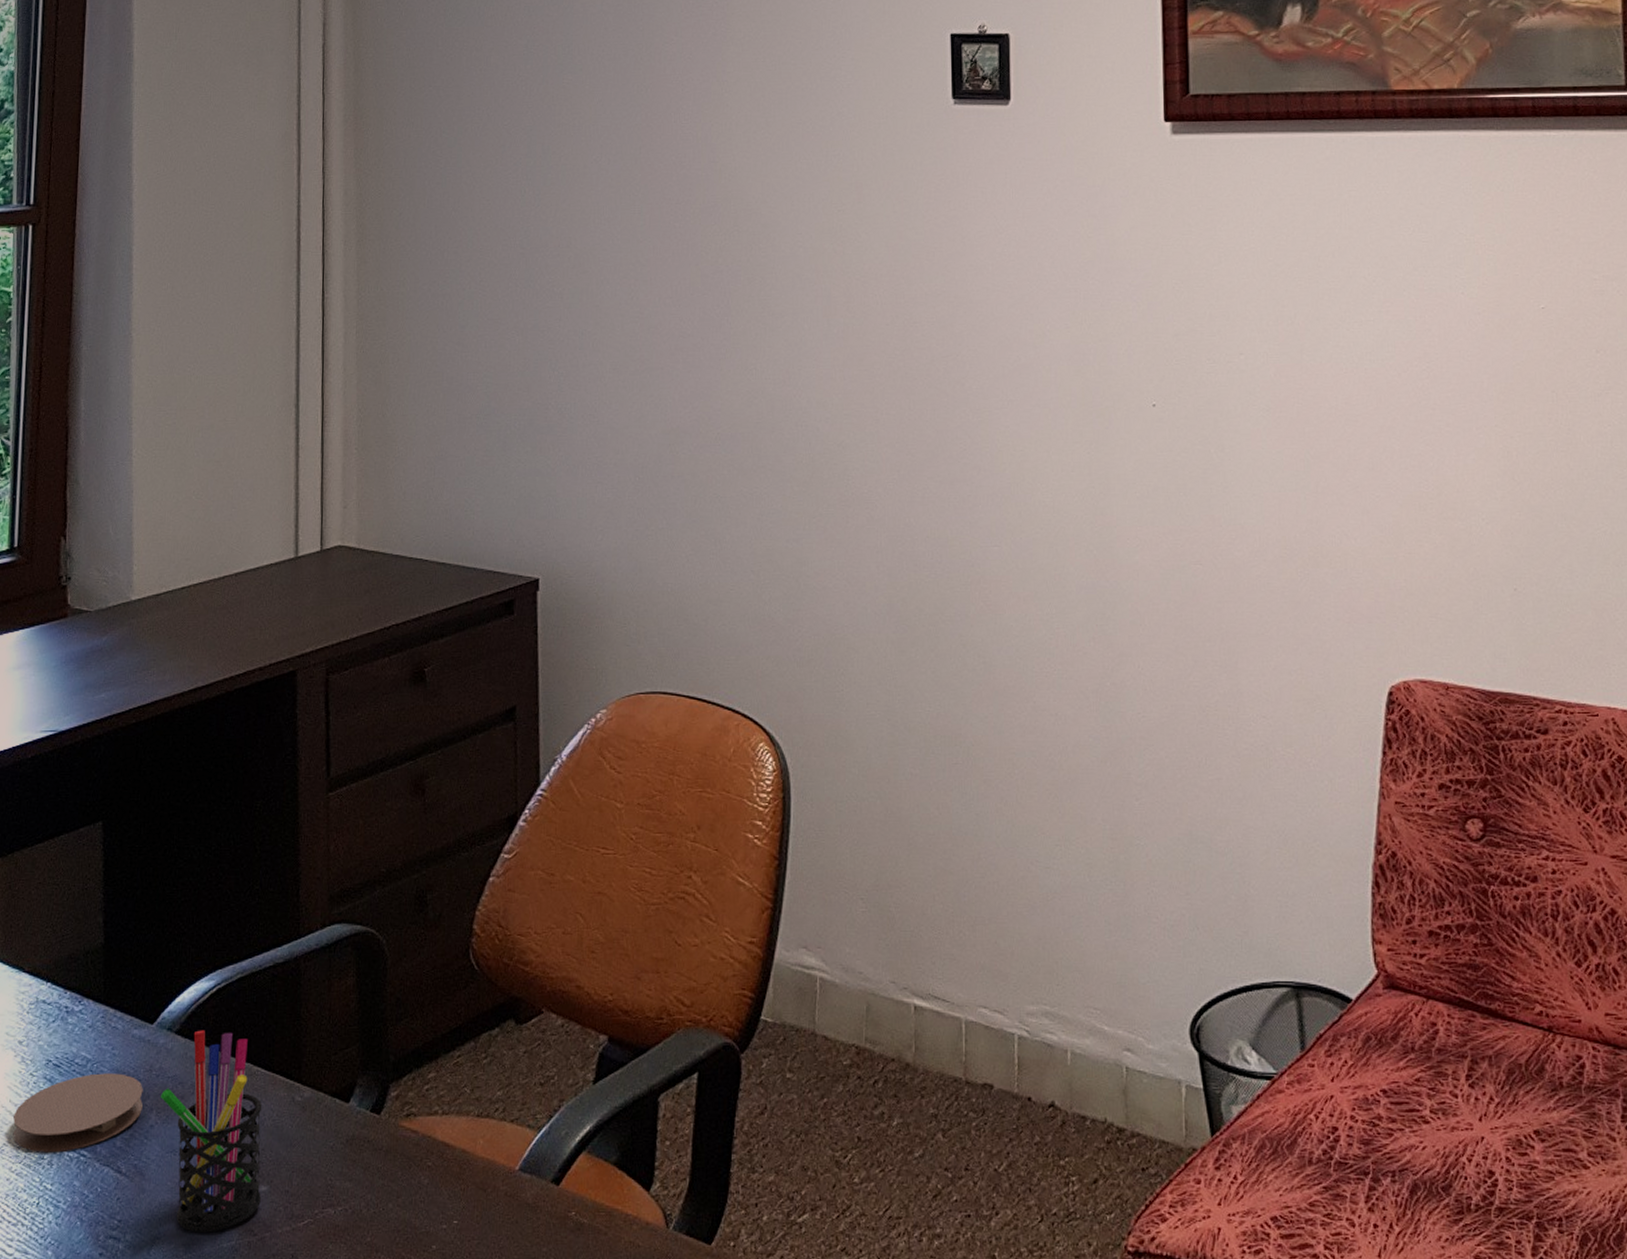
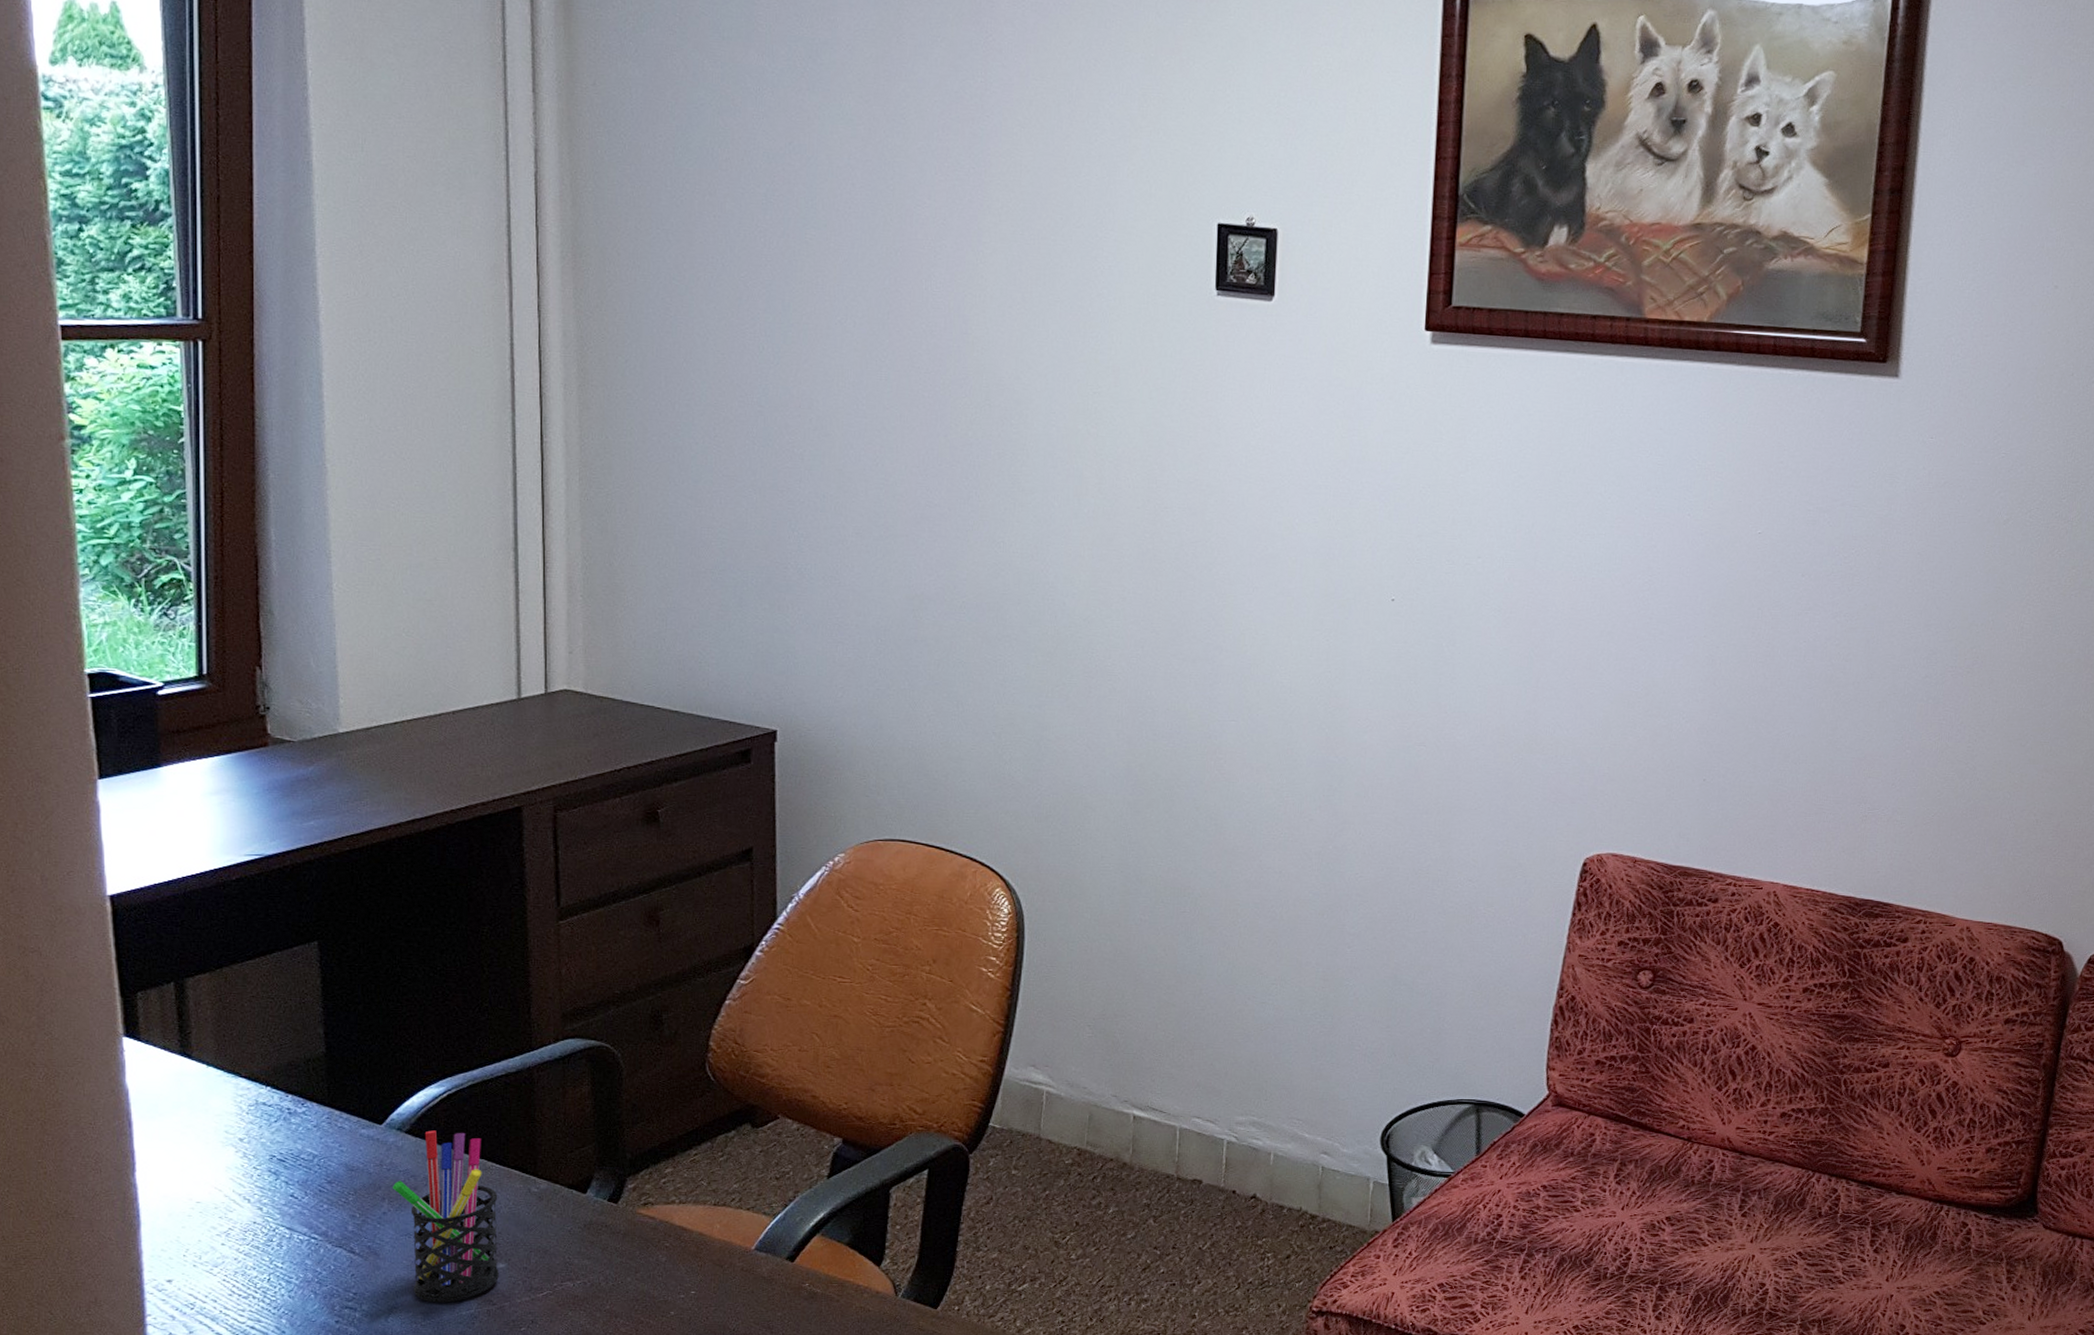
coaster: present [13,1073,144,1153] -> none [238,1167,375,1236]

